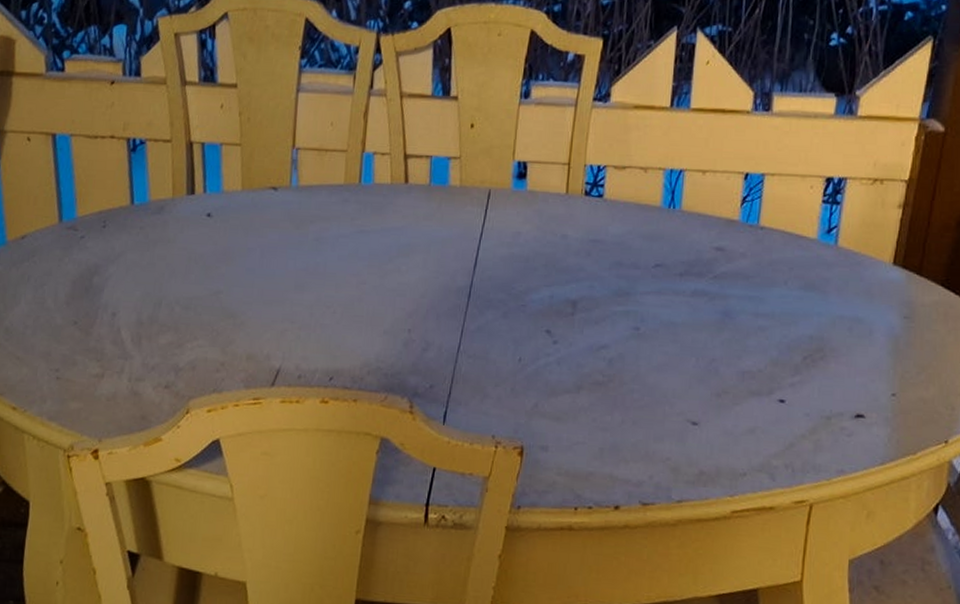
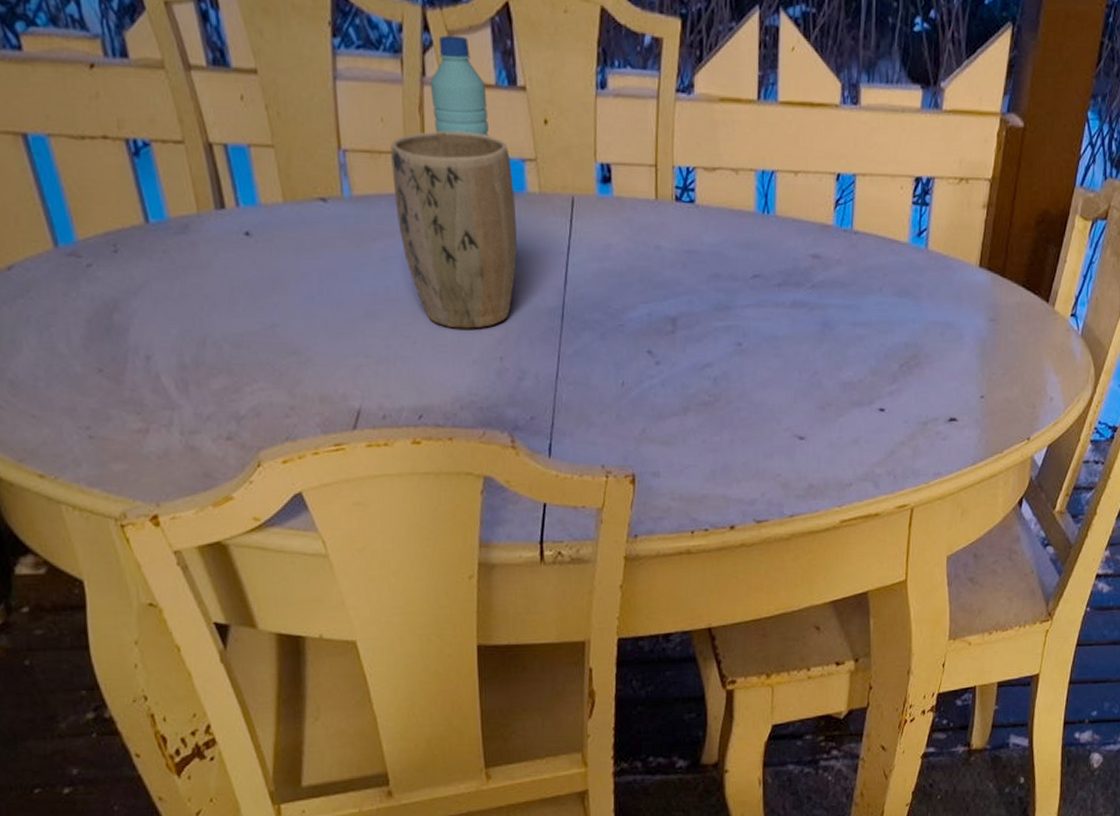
plant pot: none [333,133,438,303] -> present [391,131,518,329]
water bottle: none [375,55,423,138] -> present [430,35,489,136]

